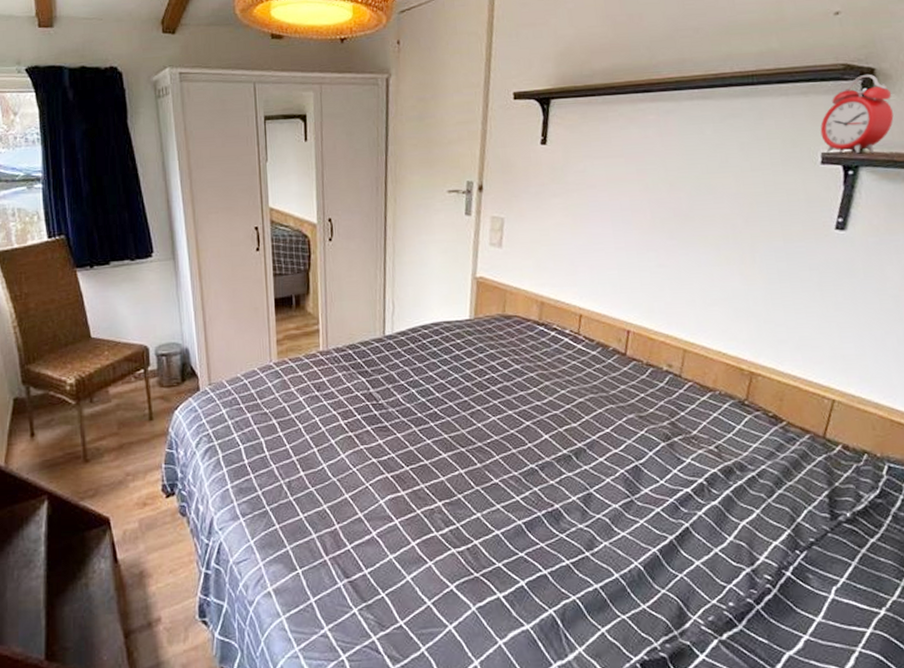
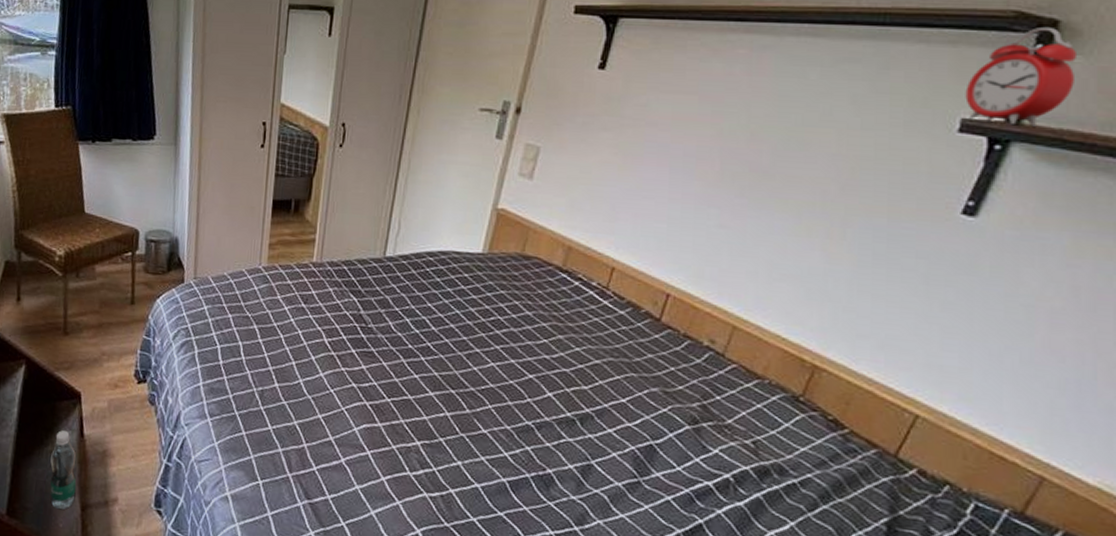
bottle: none [85,560,117,643] -> present [49,430,77,510]

